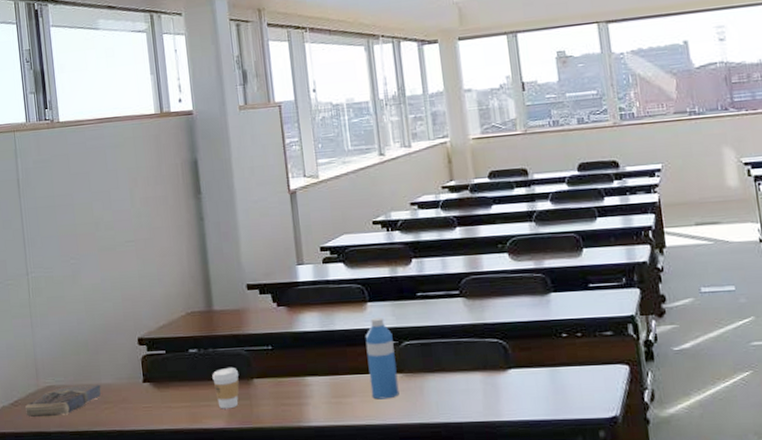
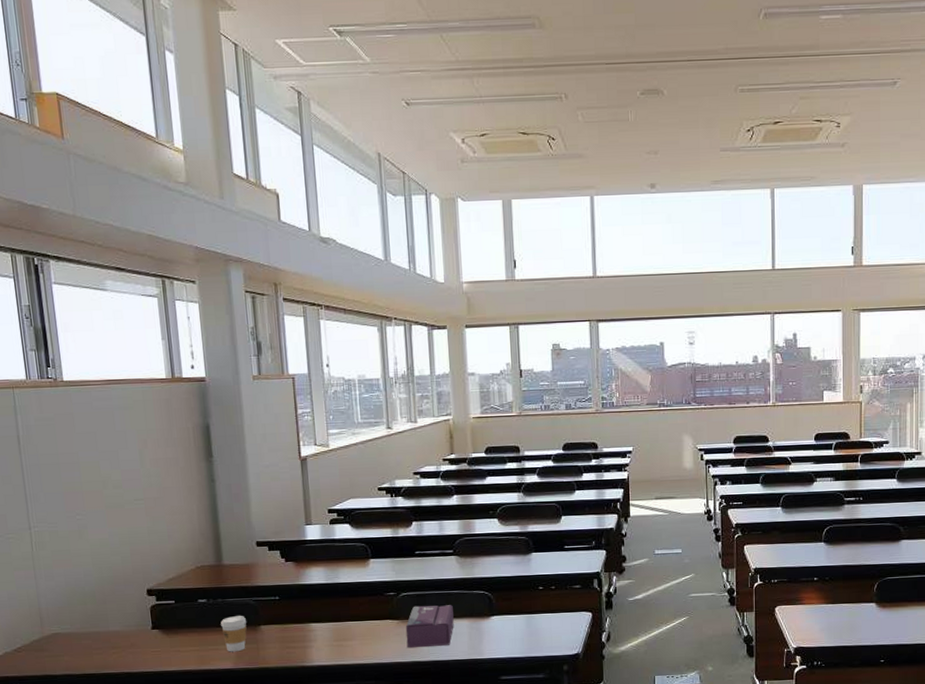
book: present [25,384,101,418] -> none [29,631,109,663]
water bottle: present [365,318,399,400] -> none [366,572,395,642]
tissue box: none [410,356,466,406] -> present [405,605,454,647]

